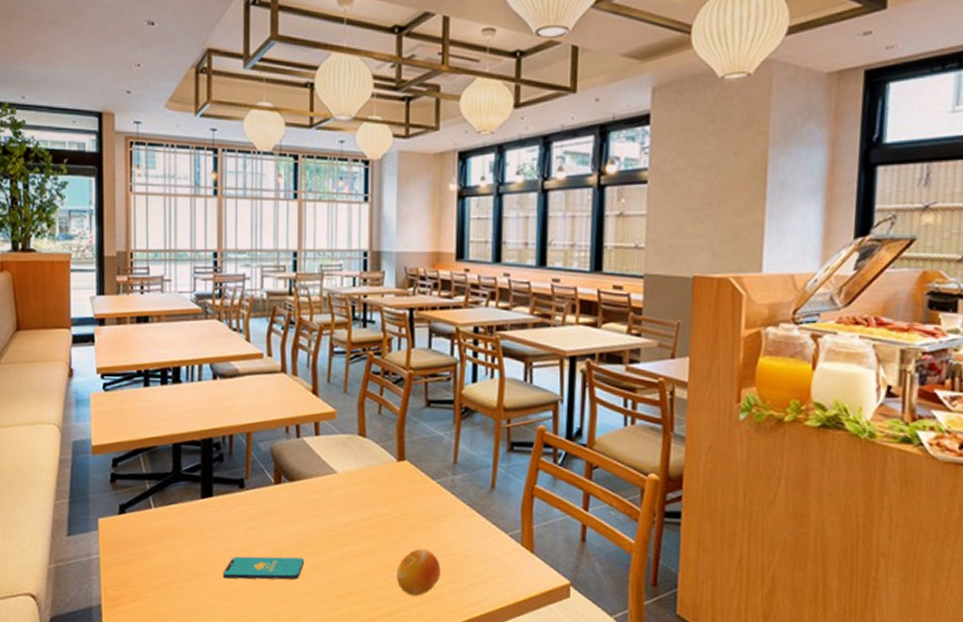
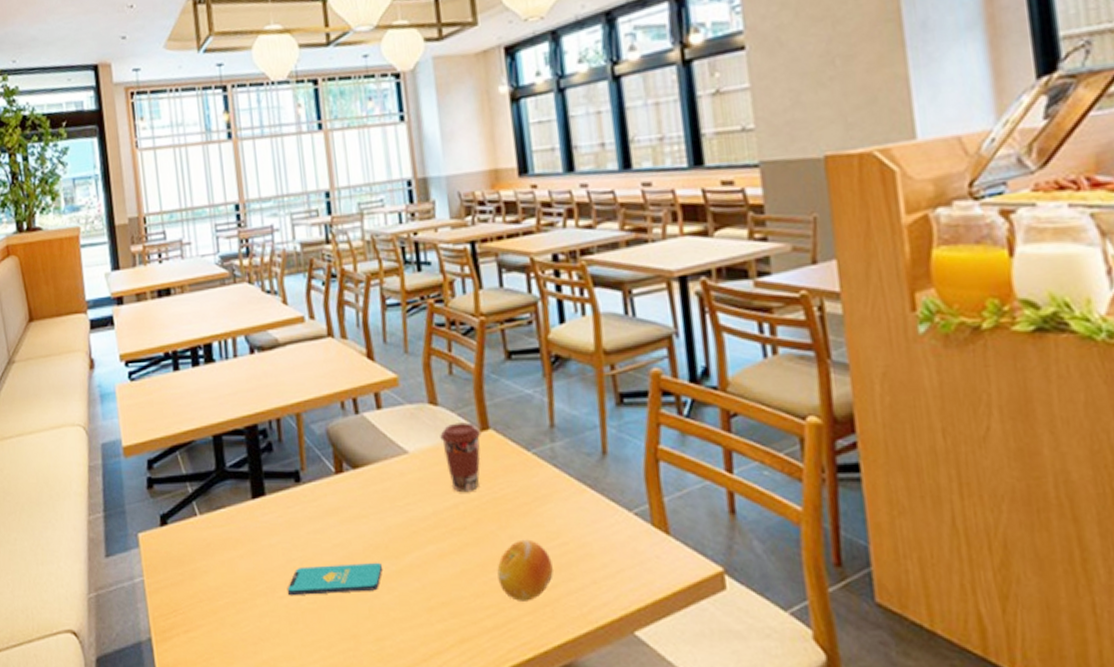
coffee cup: none [364,452,398,508] -> present [440,421,482,491]

